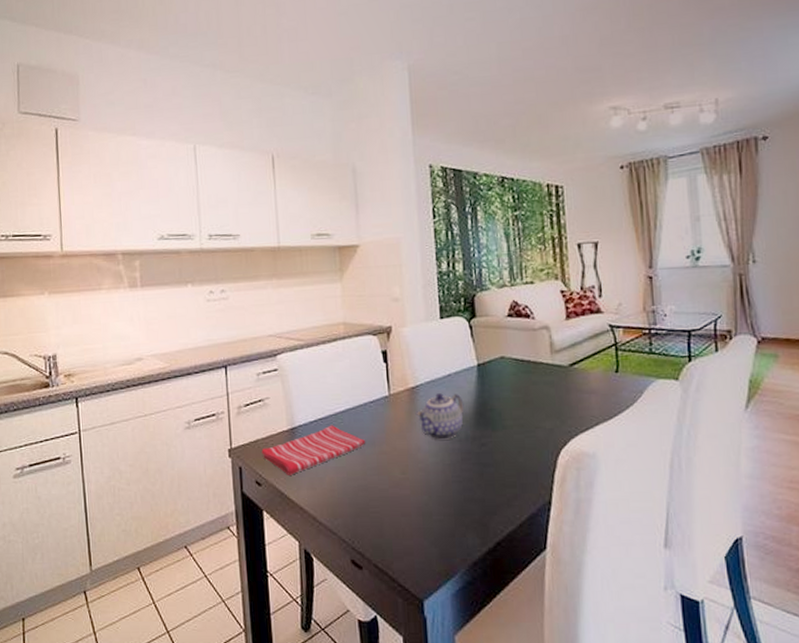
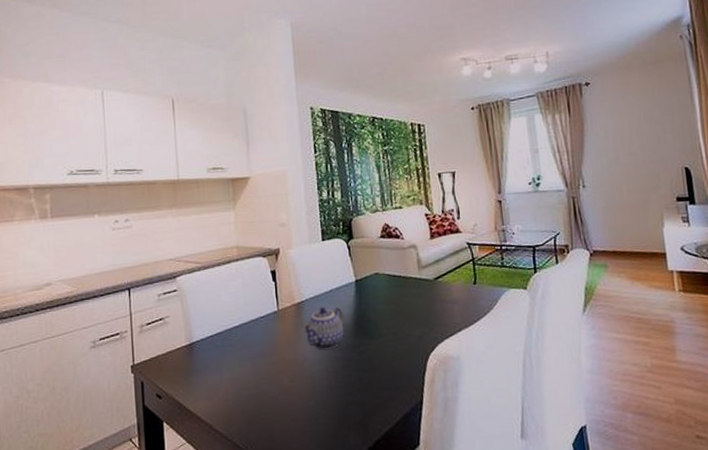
dish towel: present [261,425,366,475] -> none [162,339,258,388]

